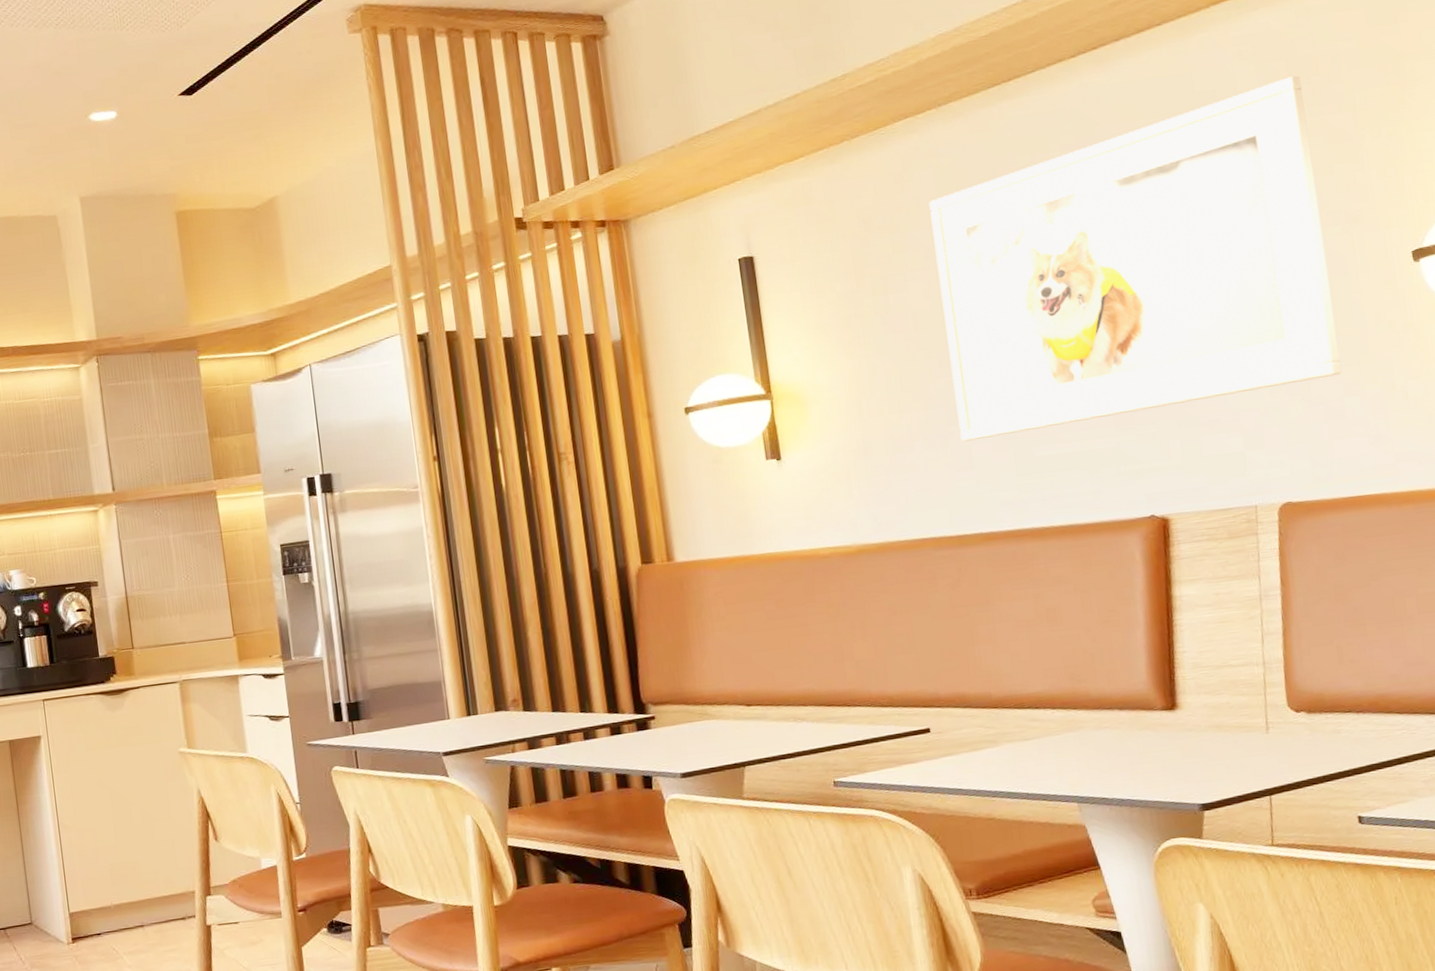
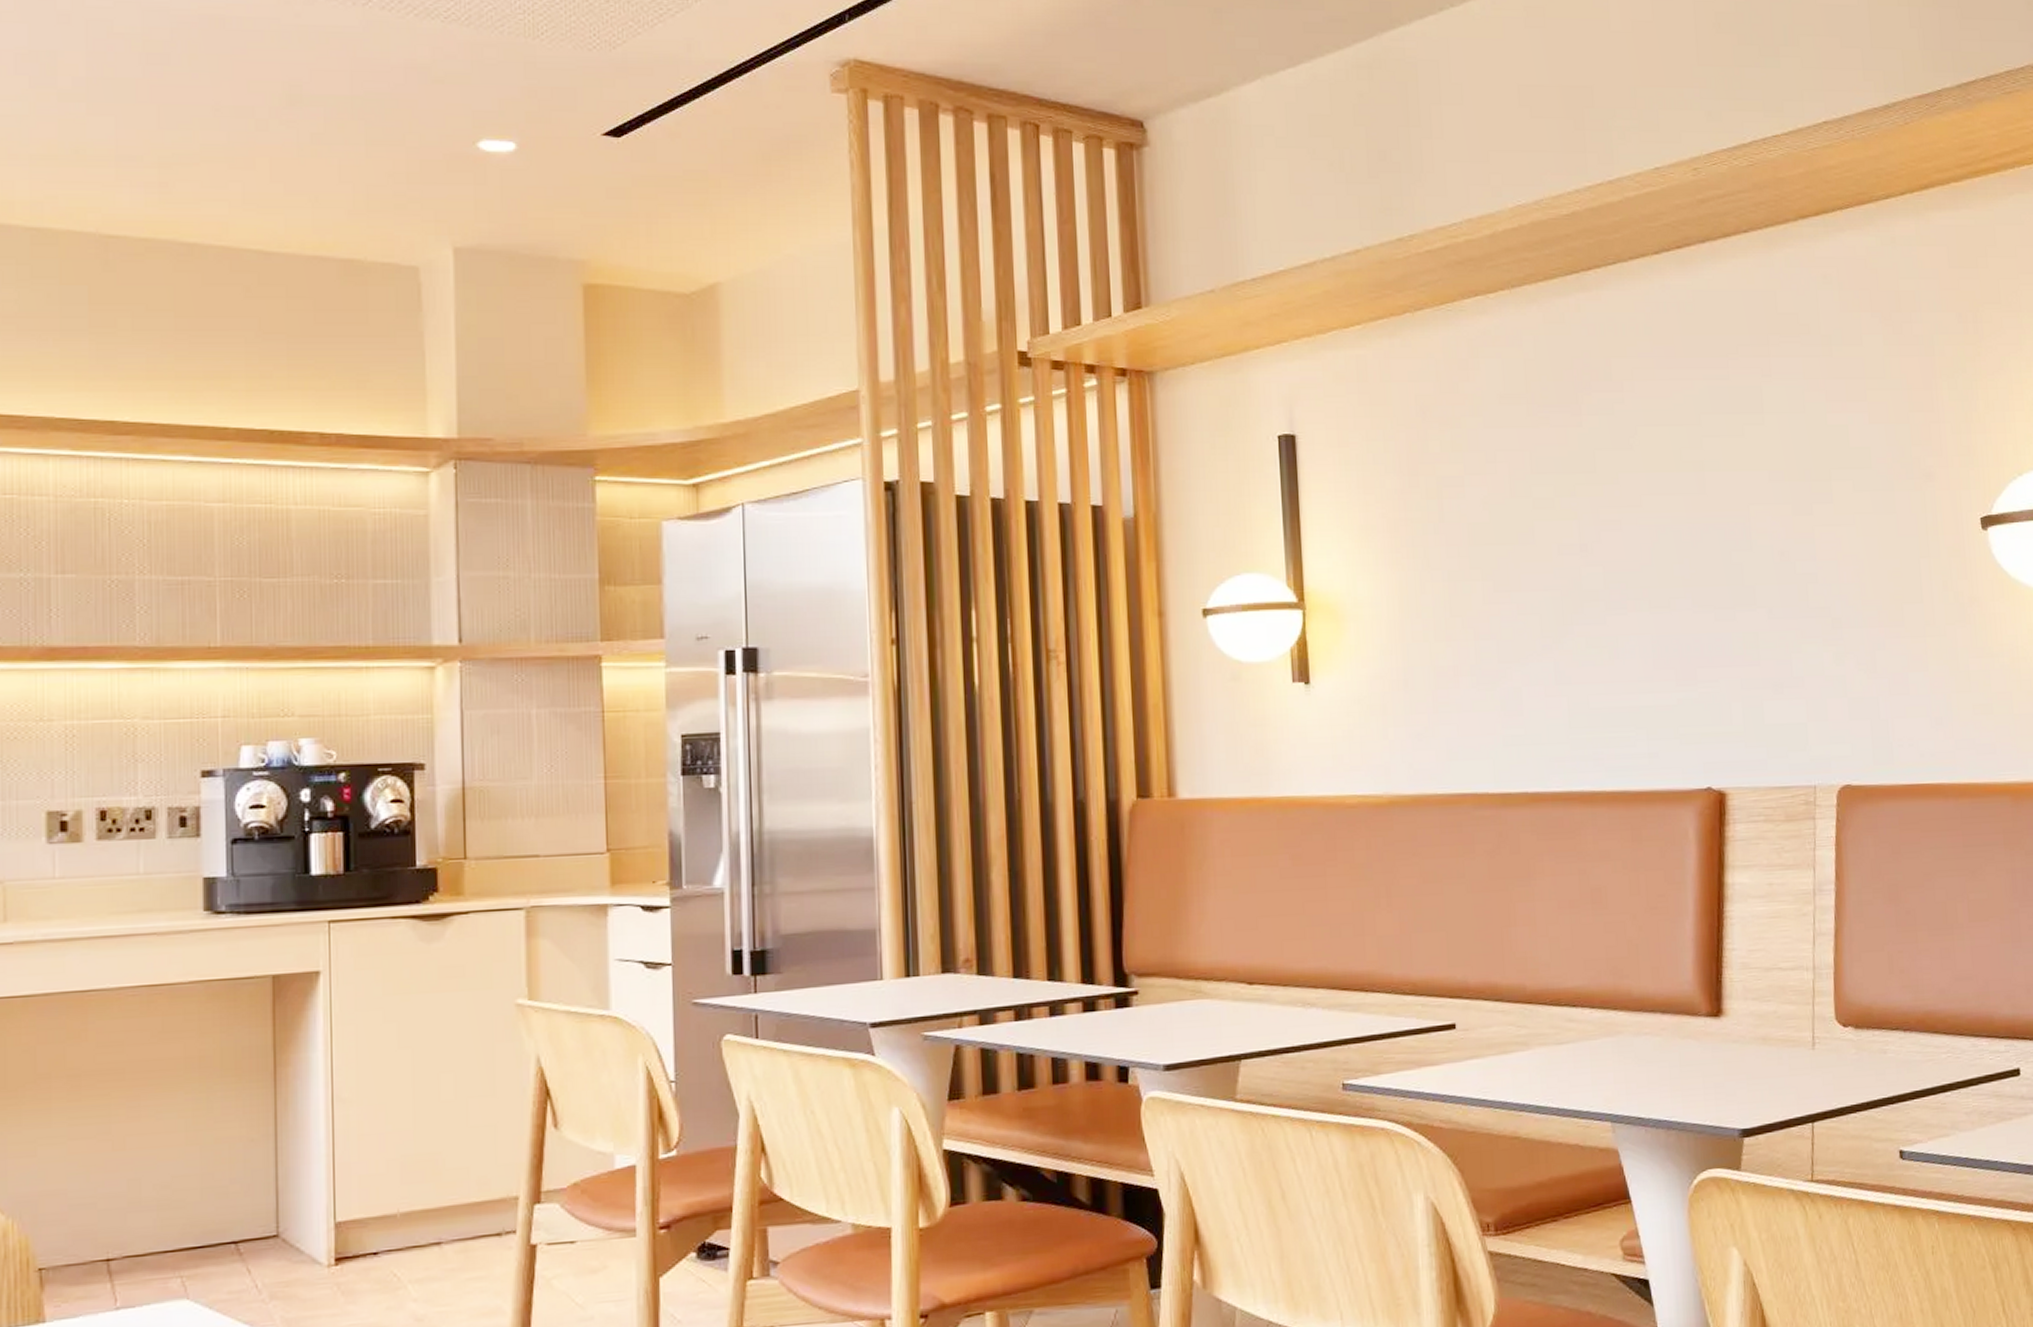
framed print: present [928,76,1342,442] -> none [1494,310,1907,682]

